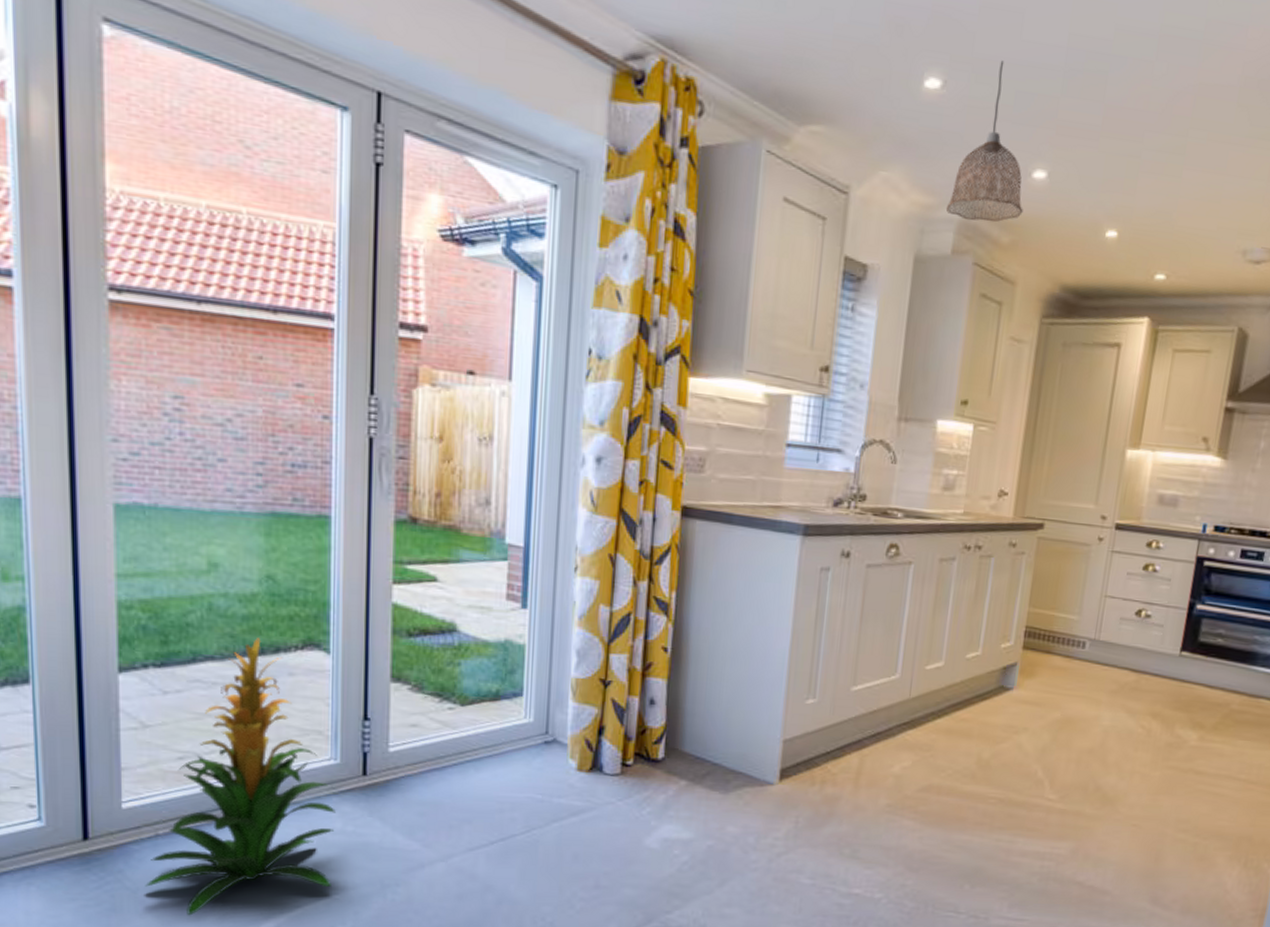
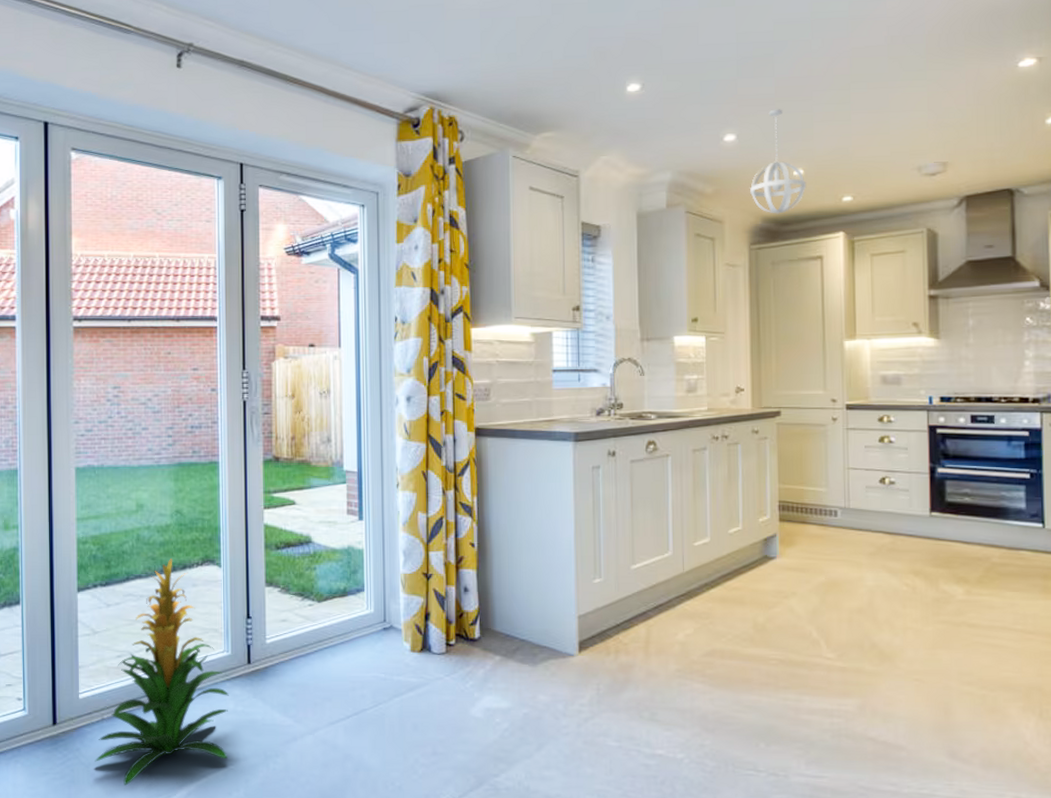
pendant lamp: present [945,60,1023,223] -> none [657,62,720,181]
pendant light: none [1052,146,1118,284] -> present [749,109,807,214]

